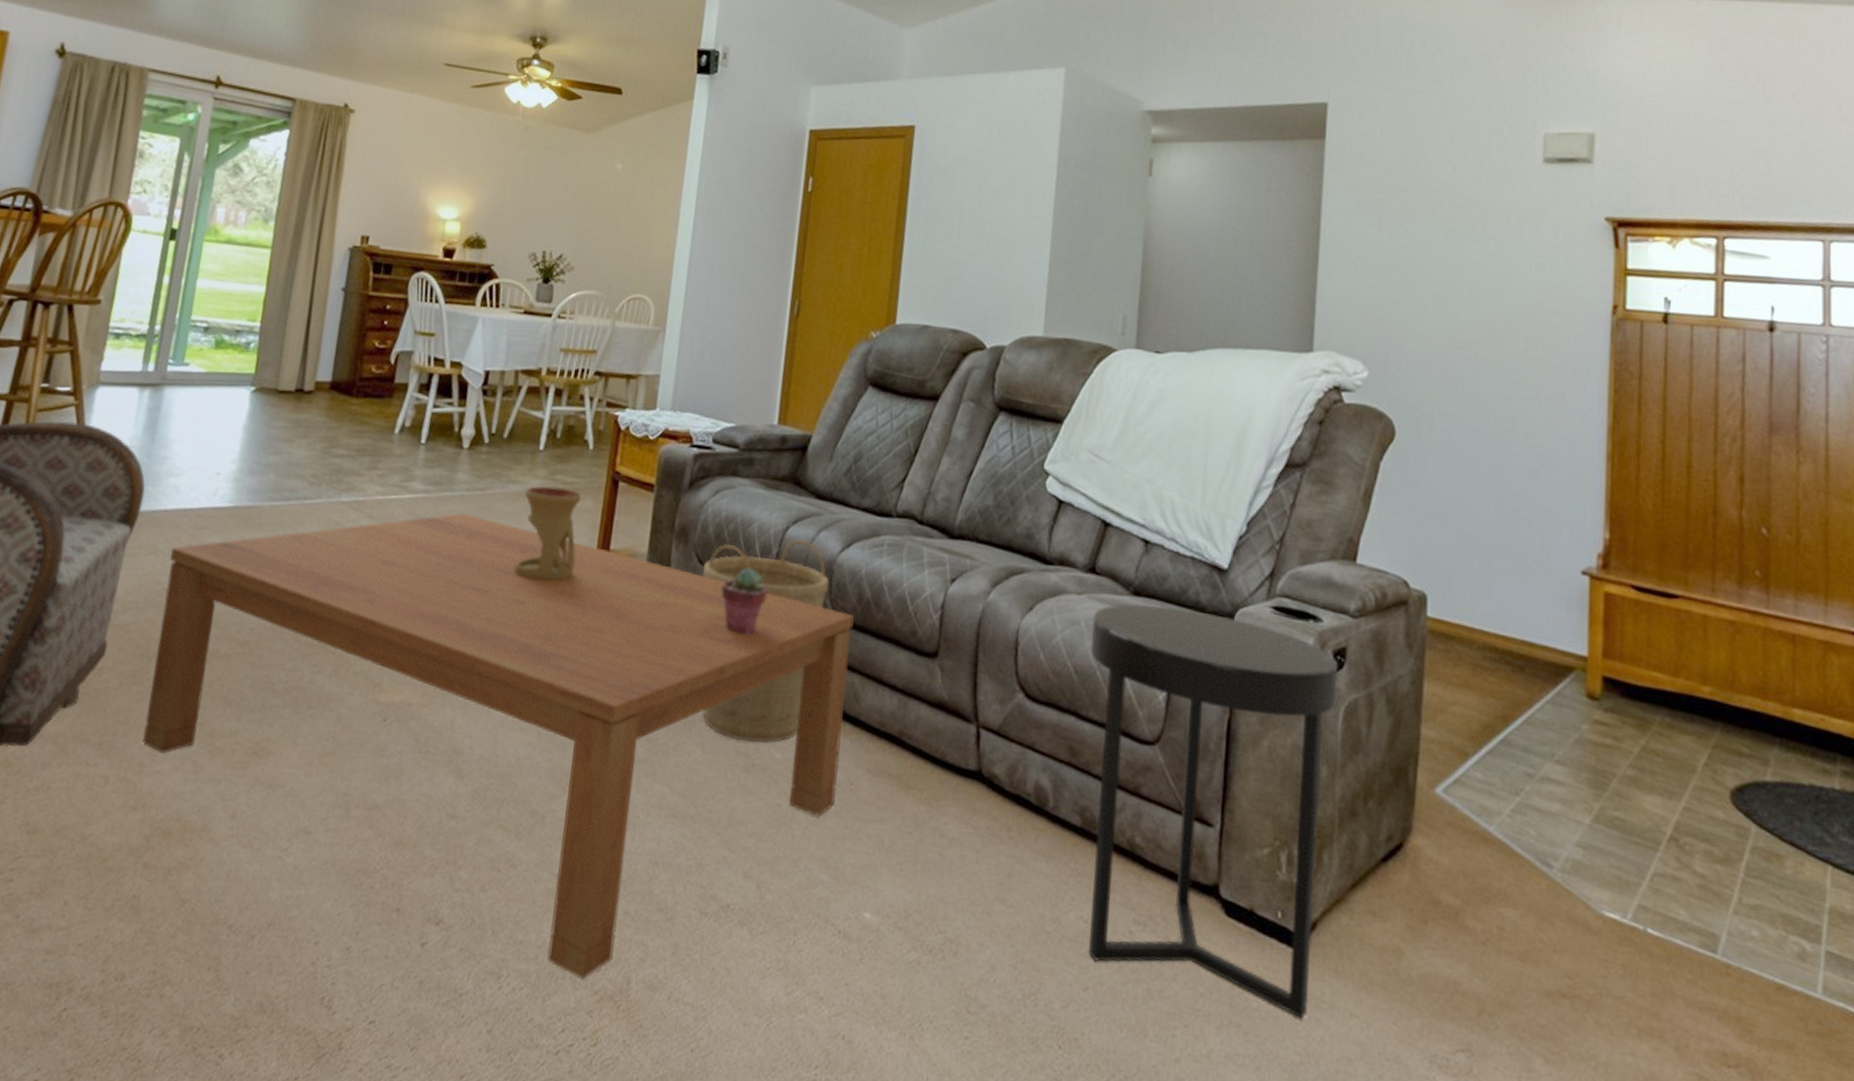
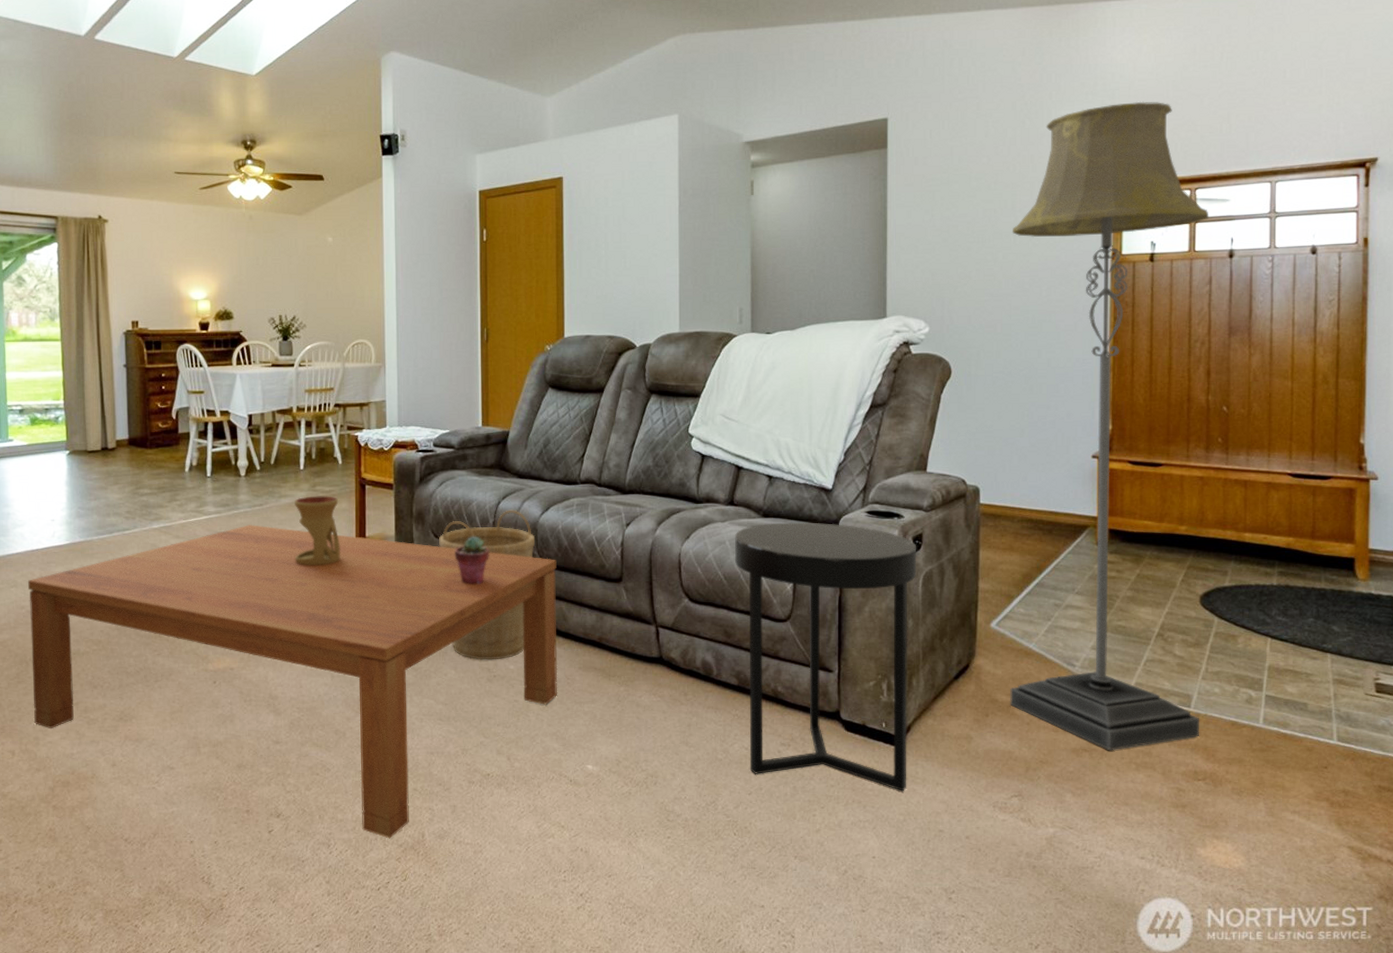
floor lamp: none [1459,120,1742,1003] -> present [1010,101,1209,751]

